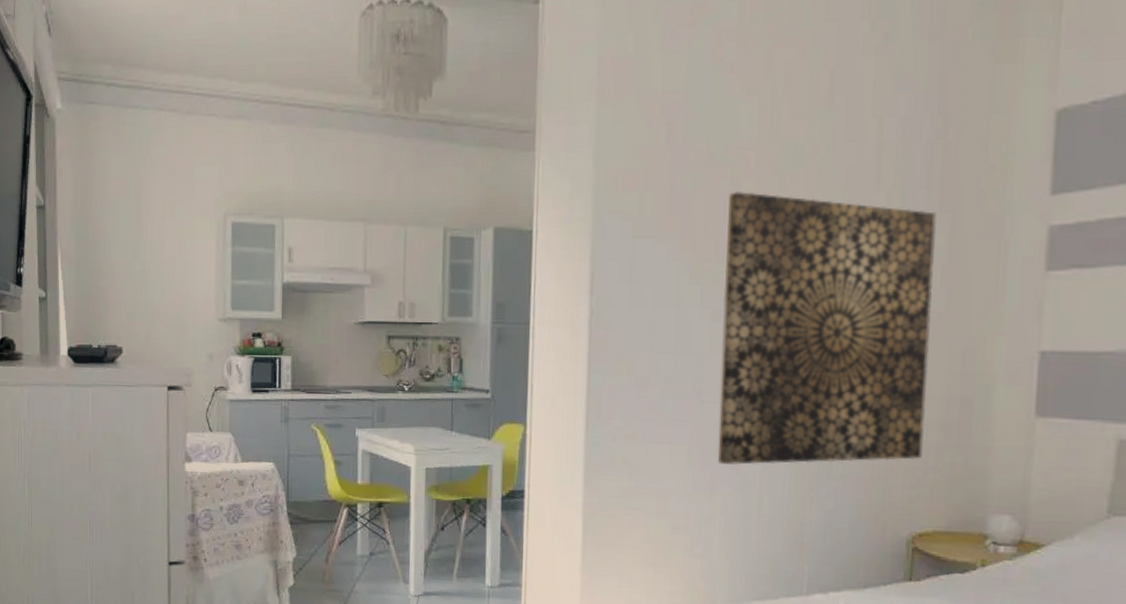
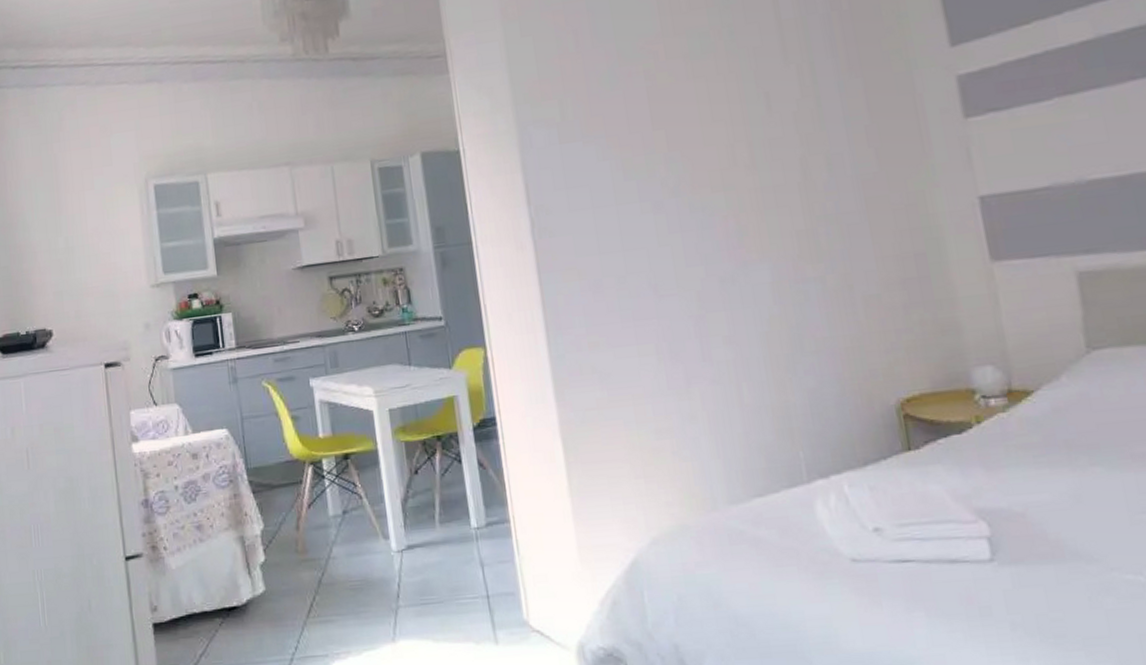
wall art: present [717,192,936,465] -> none [646,77,891,358]

